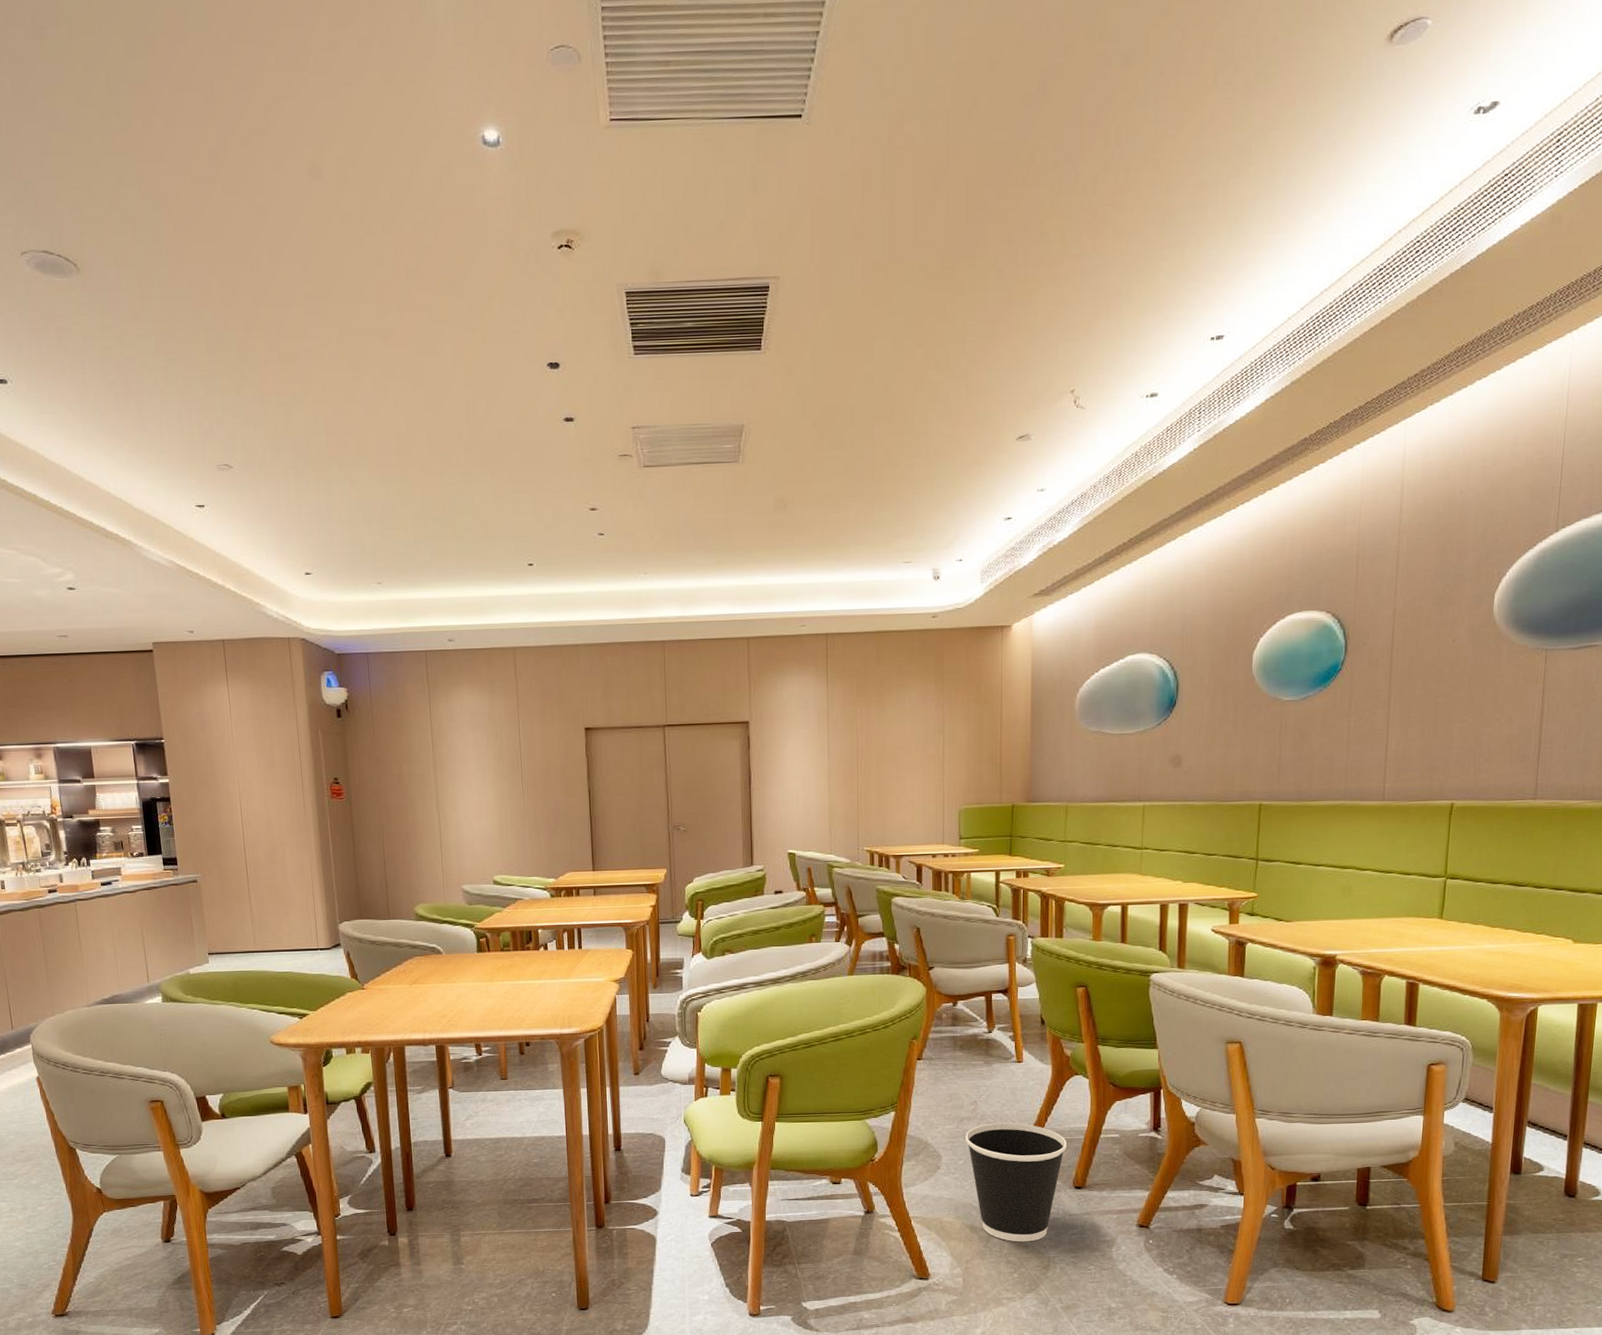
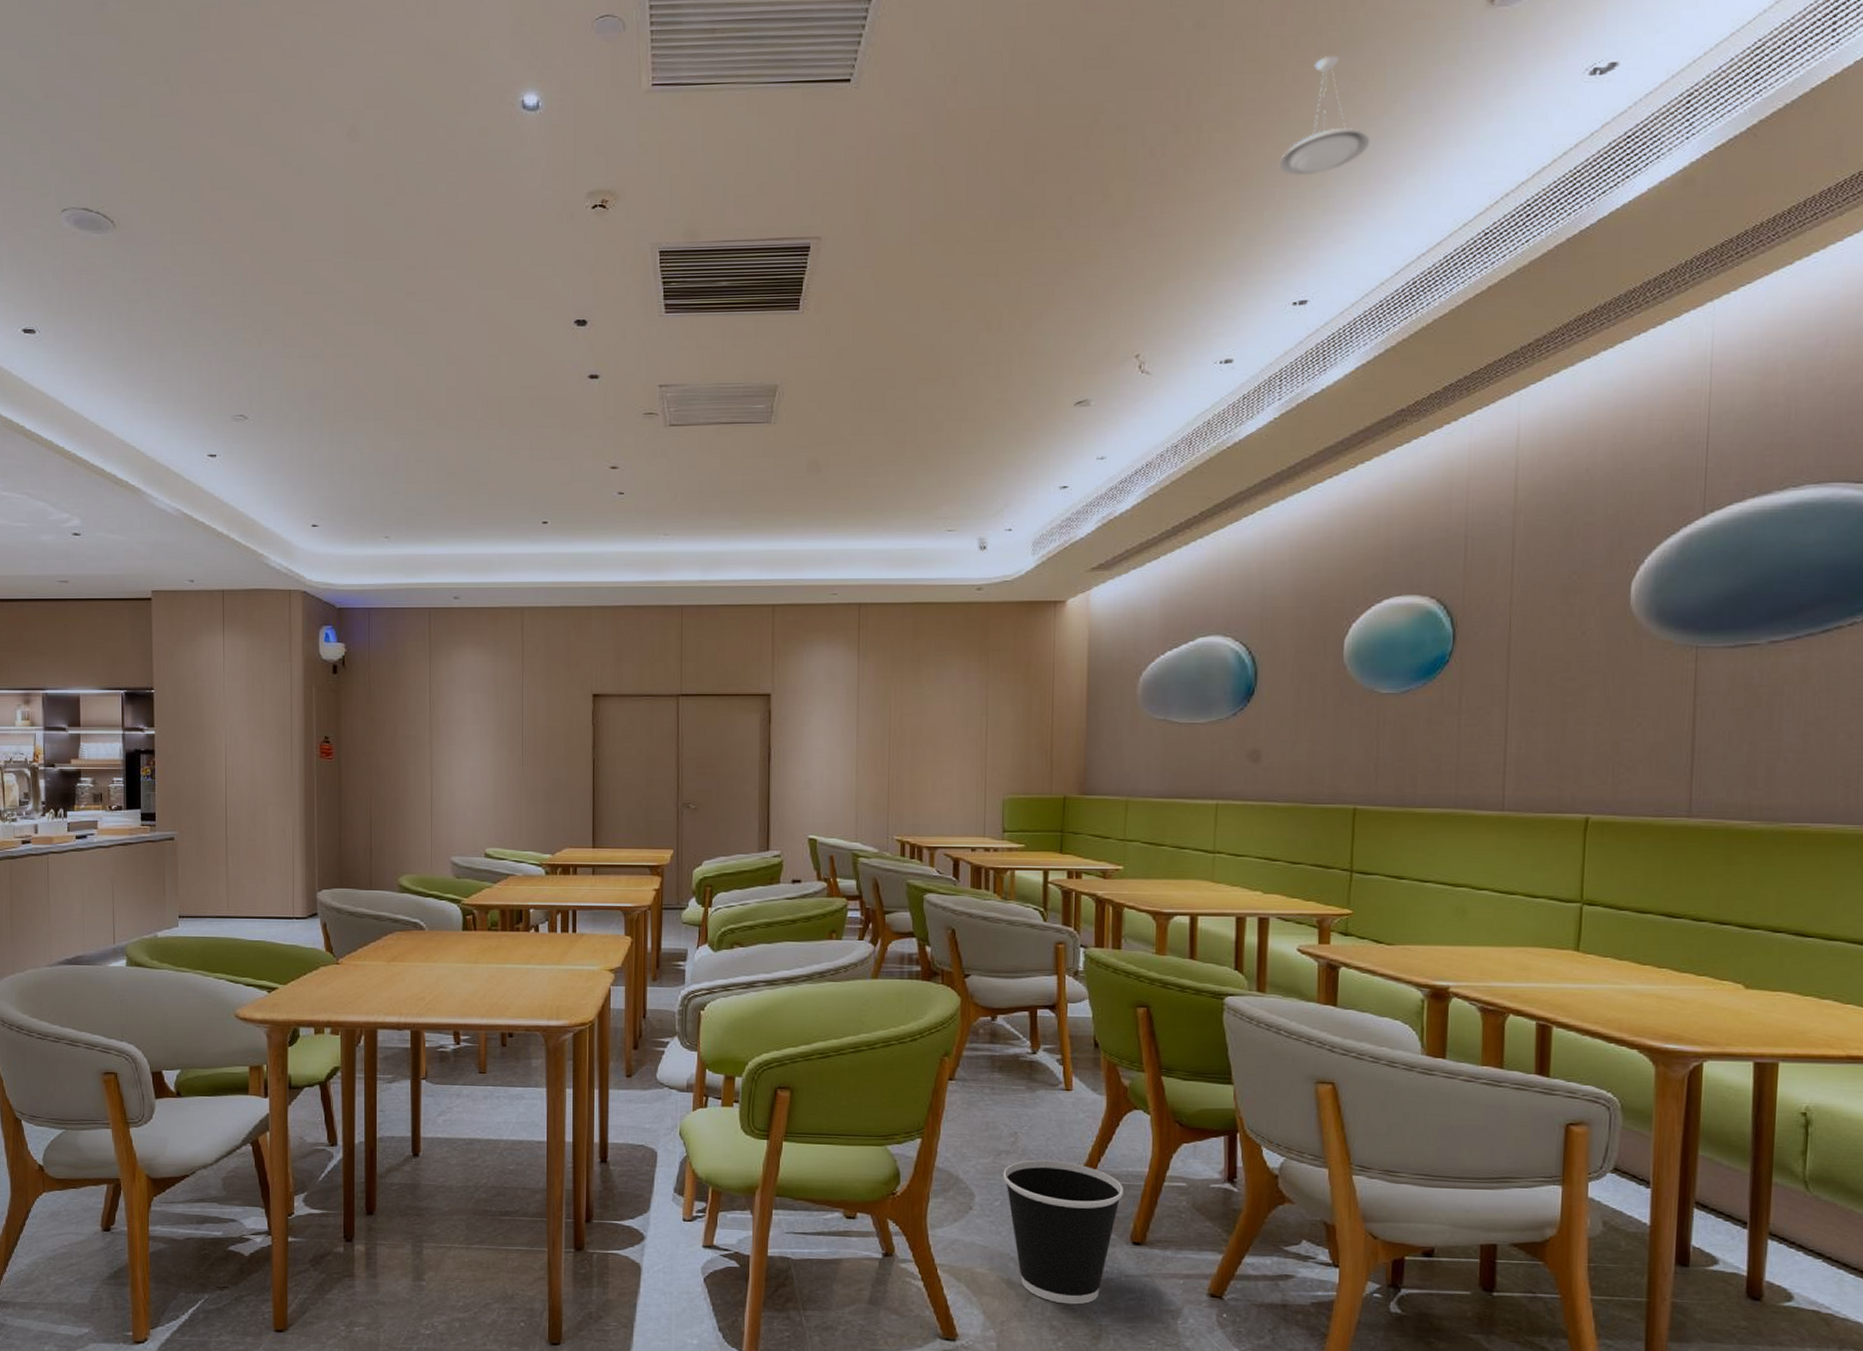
pendant light: none [1198,92,1281,214] -> present [1278,55,1370,176]

